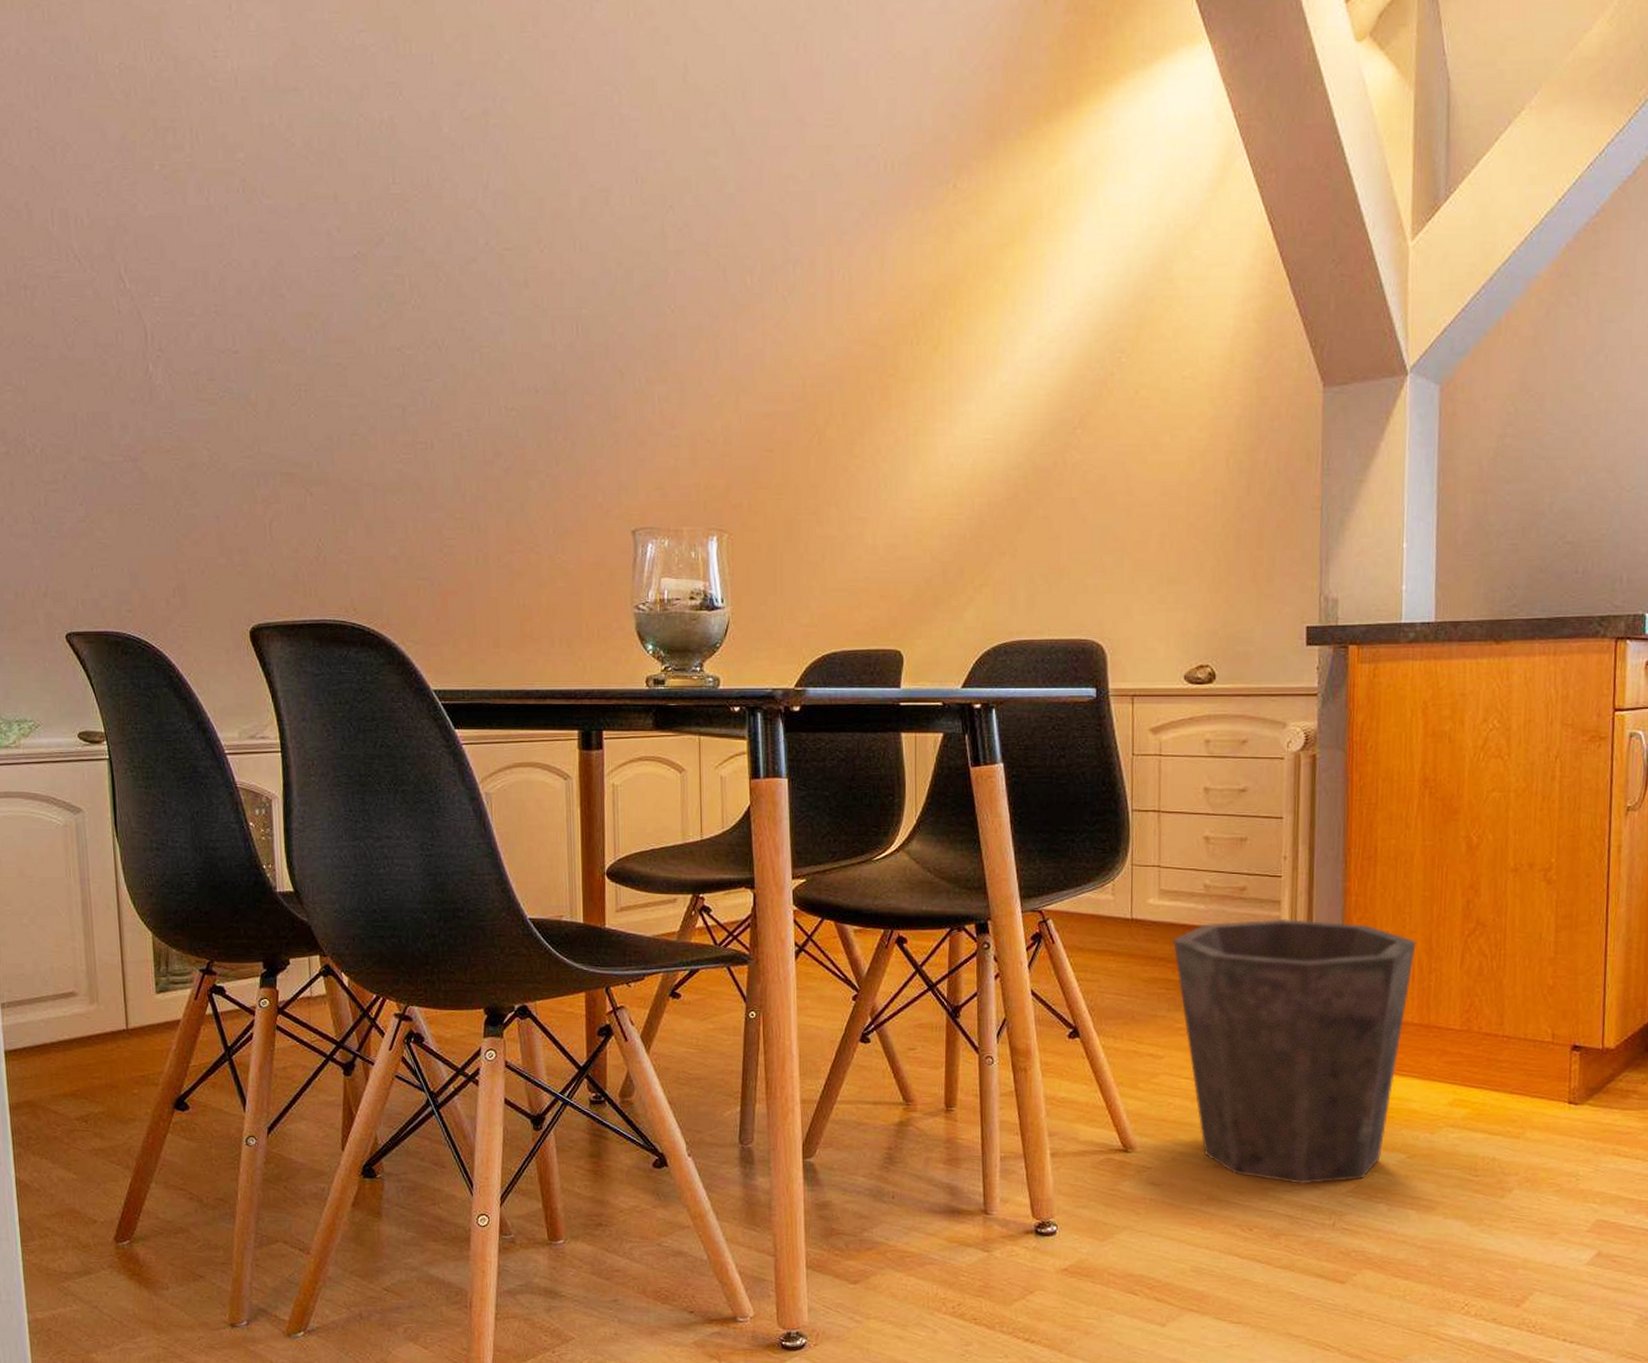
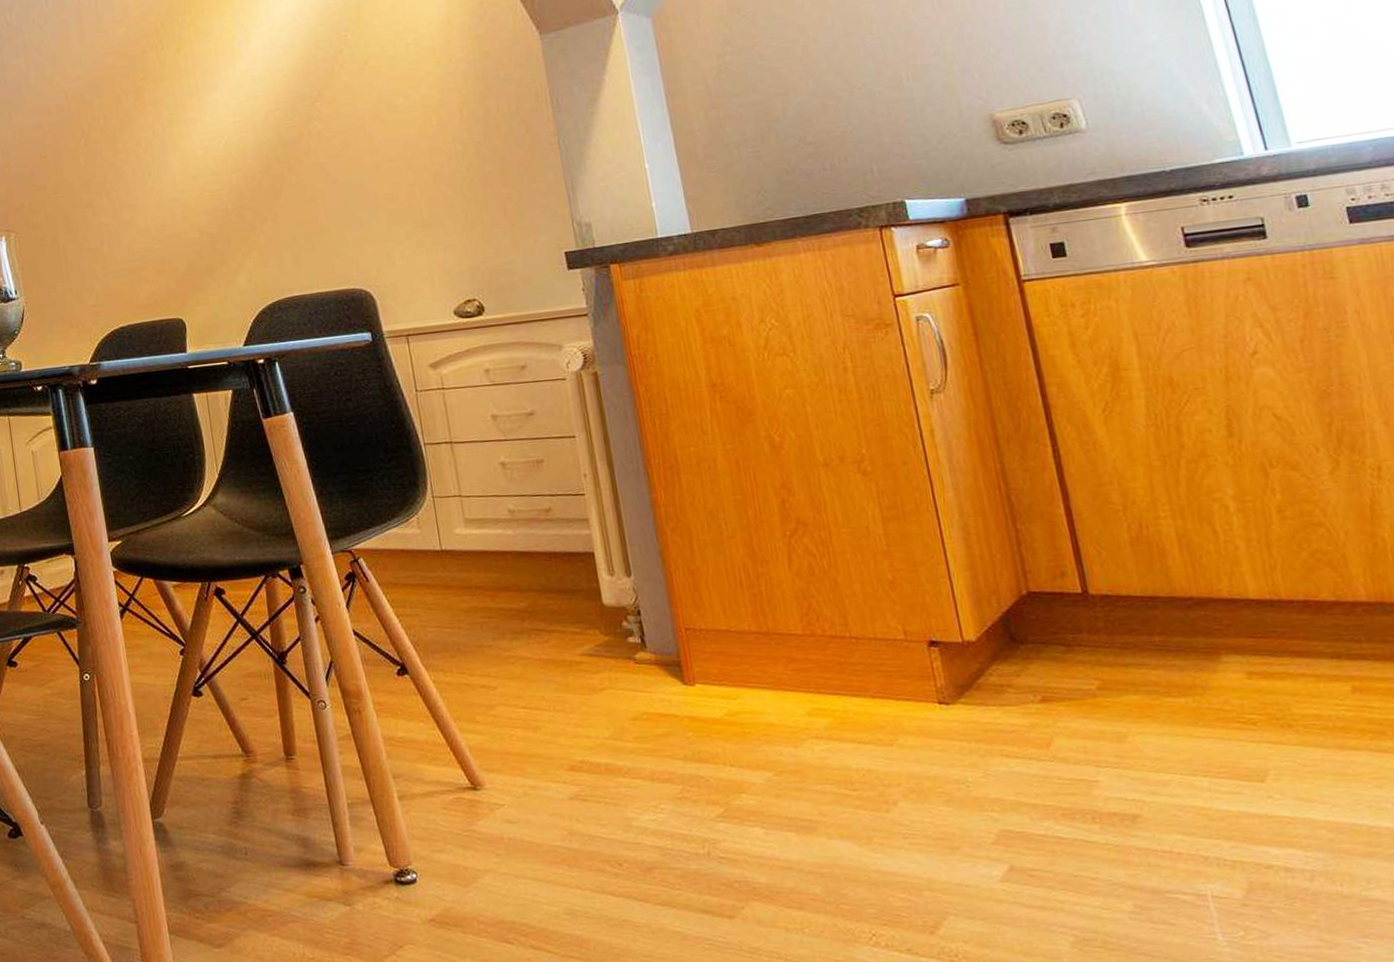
waste bin: present [1173,919,1416,1184] -> none [486,534,745,812]

